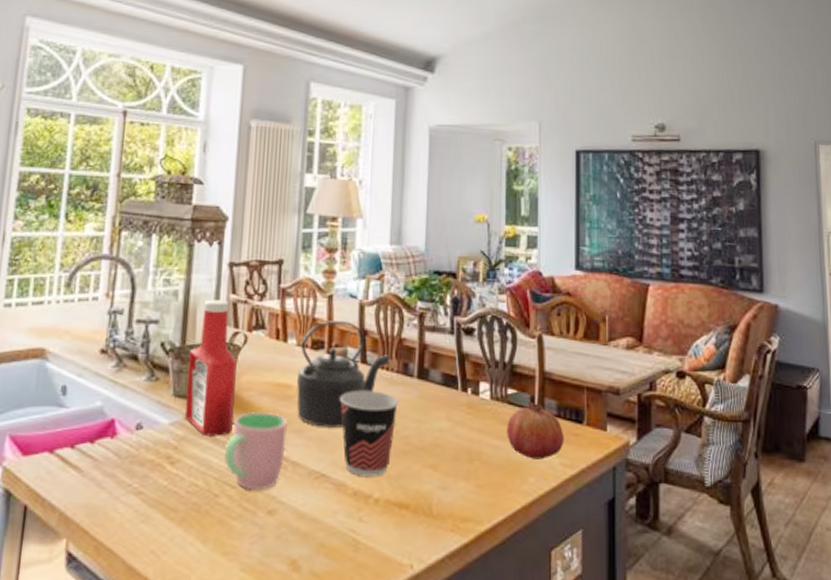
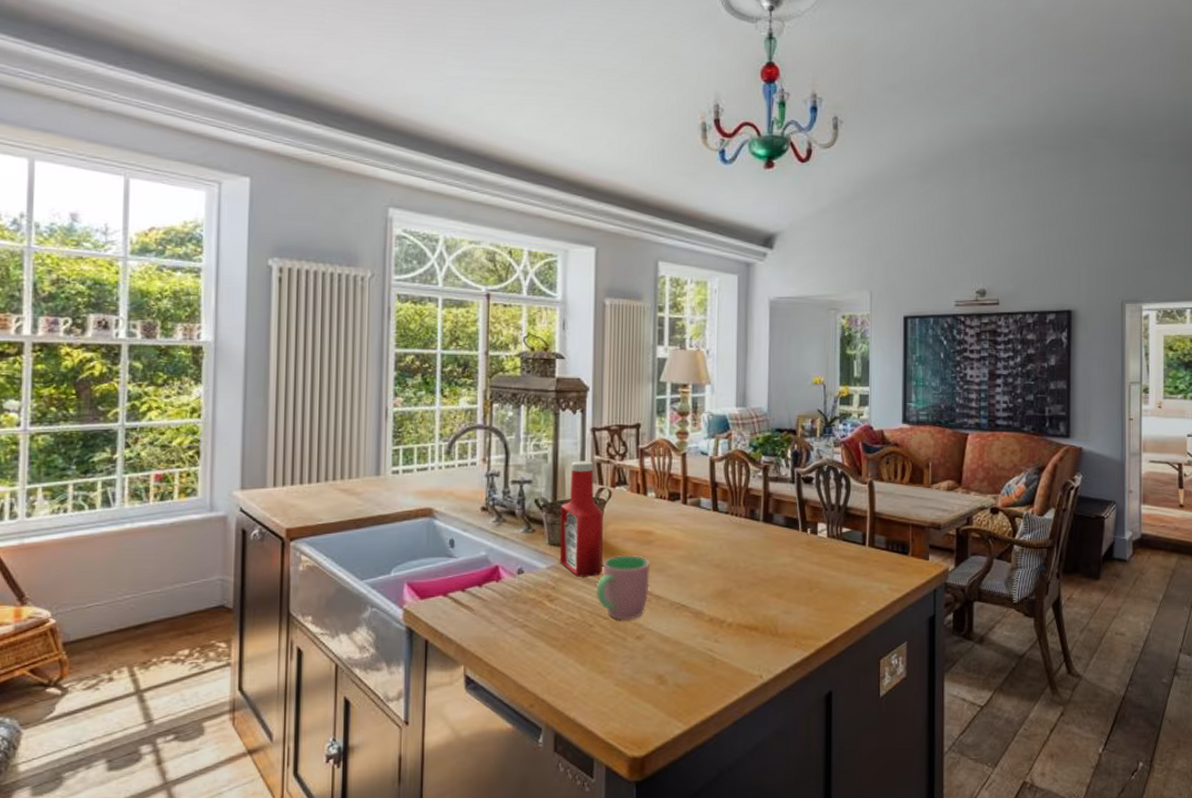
kettle: present [297,321,390,428] -> none [657,475,739,566]
cup: present [340,390,399,476] -> none [696,534,748,605]
fruit: present [507,403,564,460] -> none [842,539,892,586]

